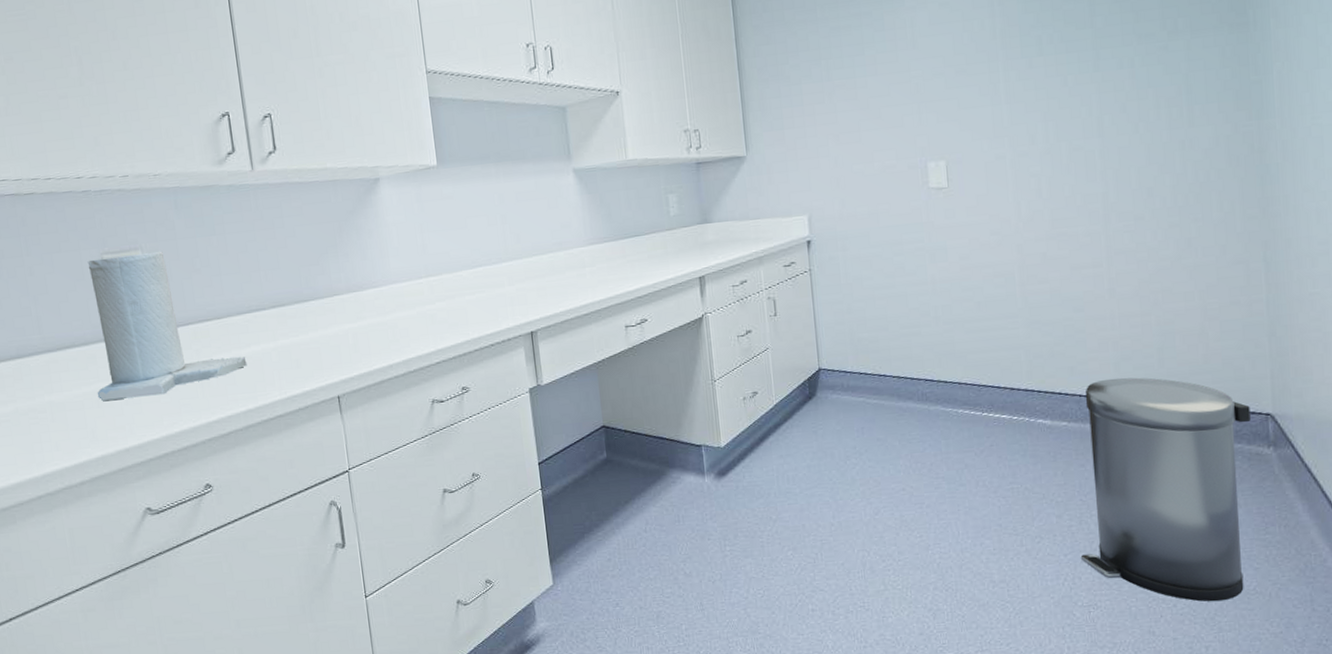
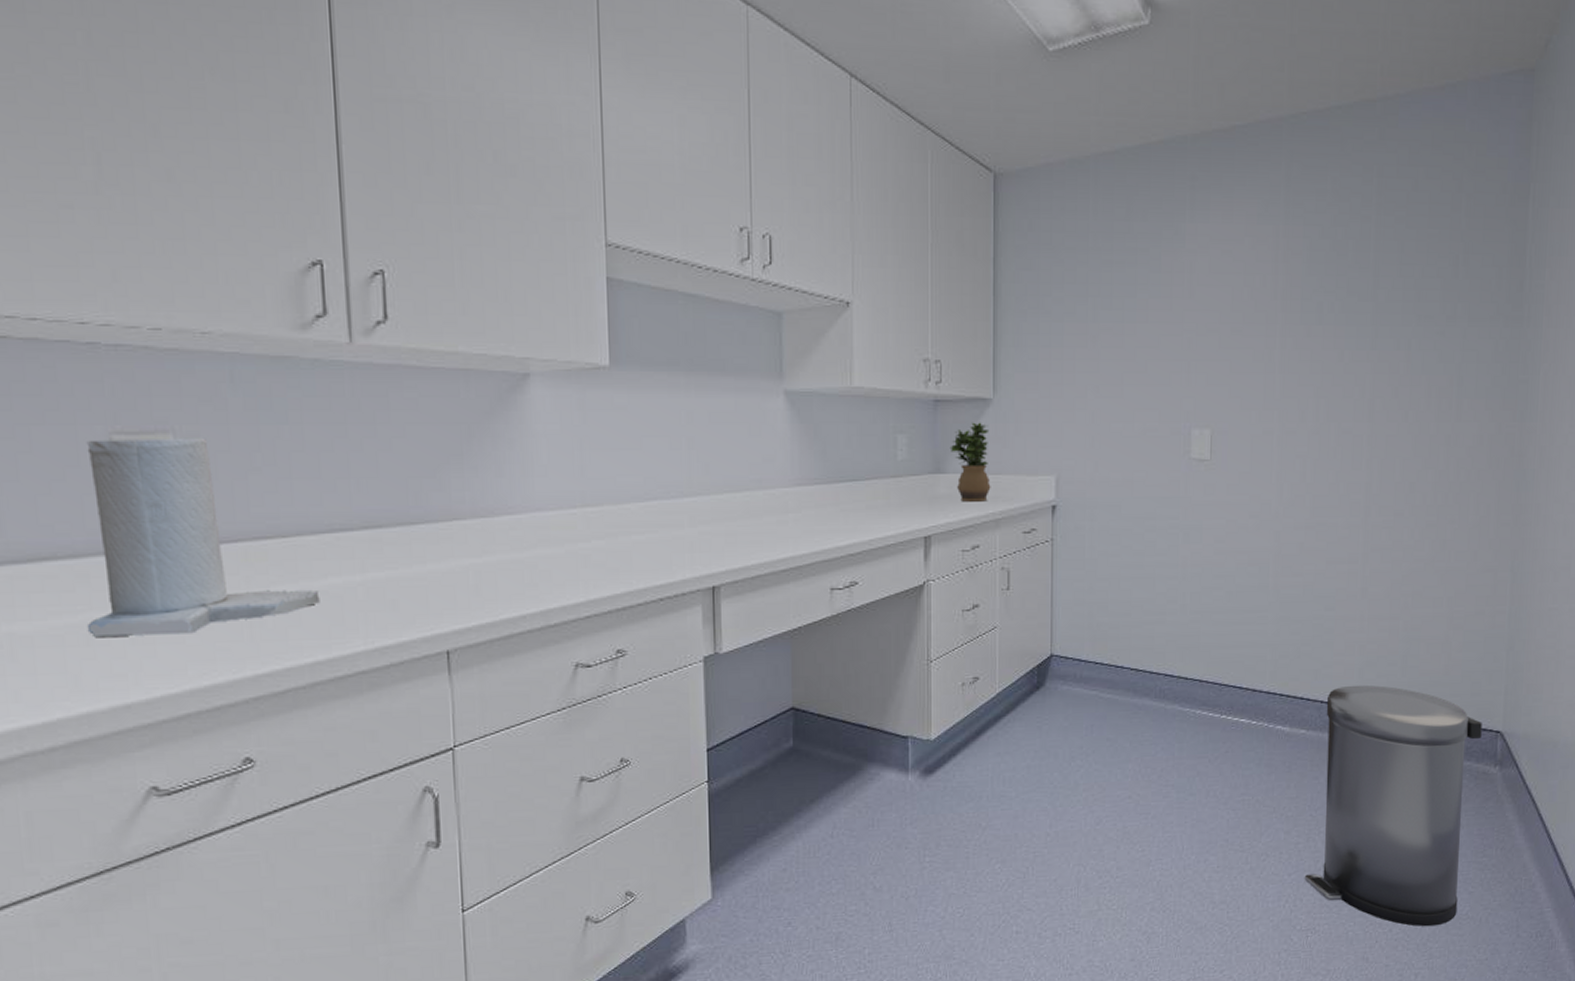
potted plant: none [713,177,752,245] -> present [950,422,991,502]

